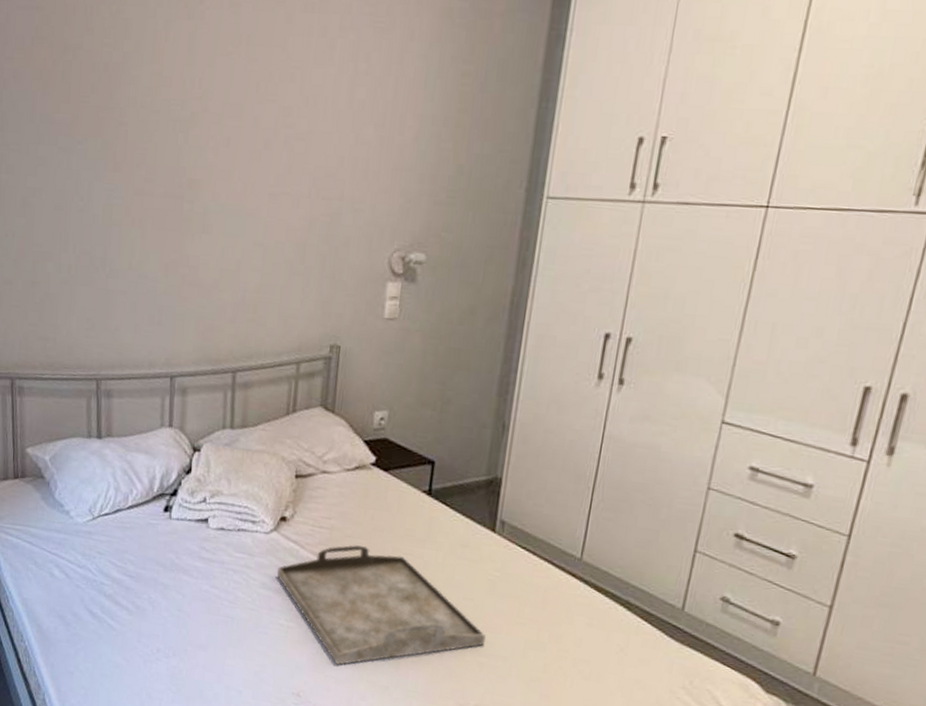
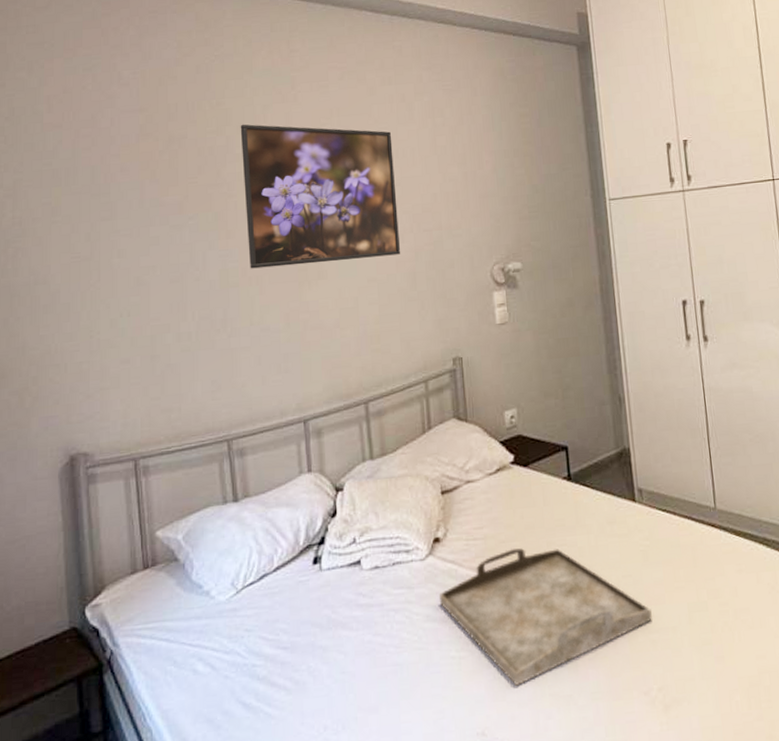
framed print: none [134,40,305,221] -> present [240,124,400,269]

